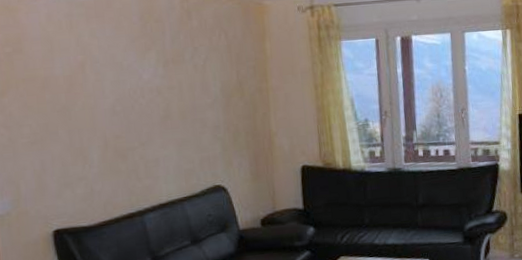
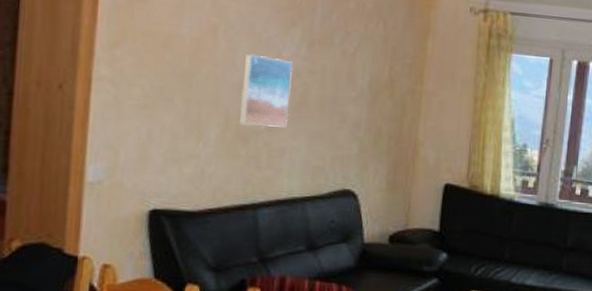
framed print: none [112,81,157,144] -> present [238,53,293,128]

